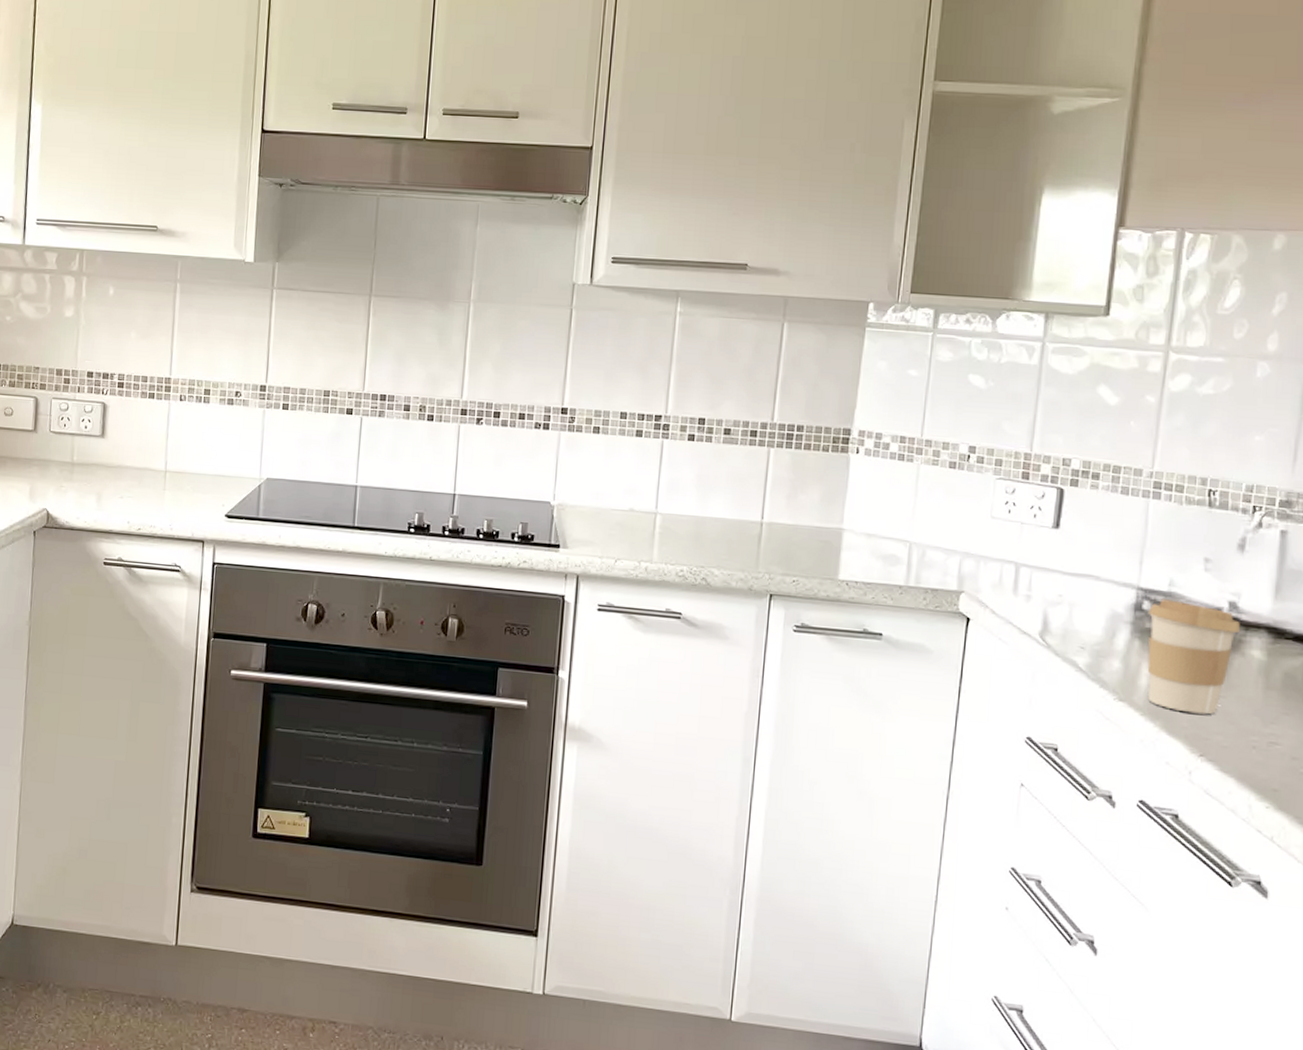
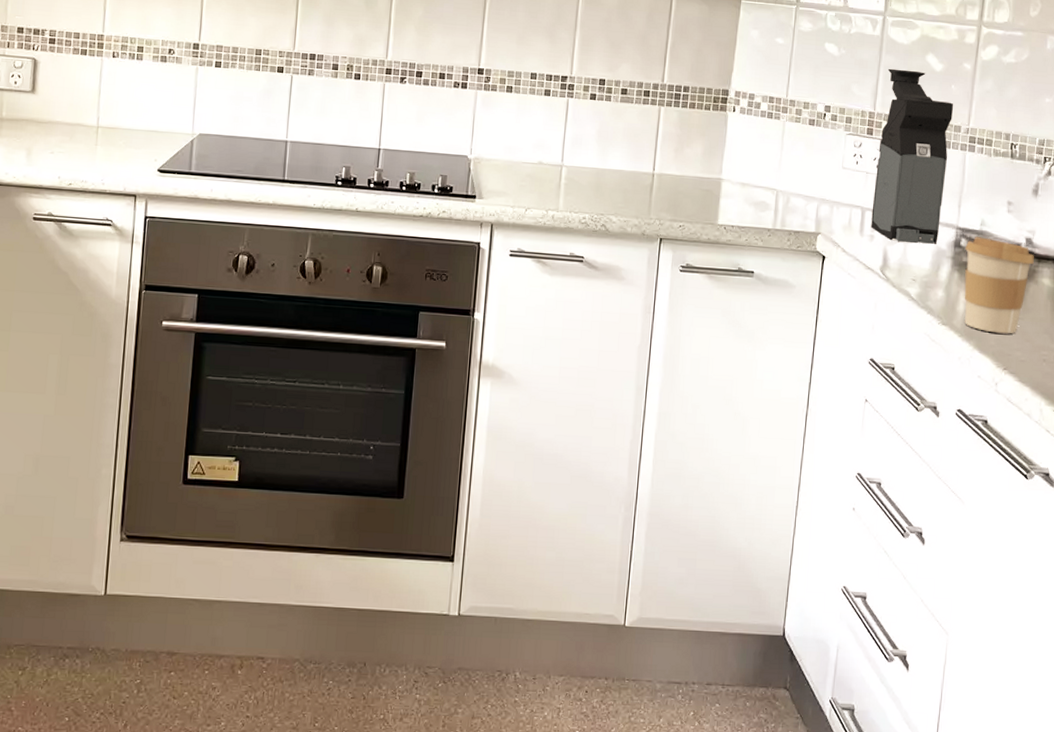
coffee maker: none [1027,402,1132,607] -> present [871,68,953,244]

